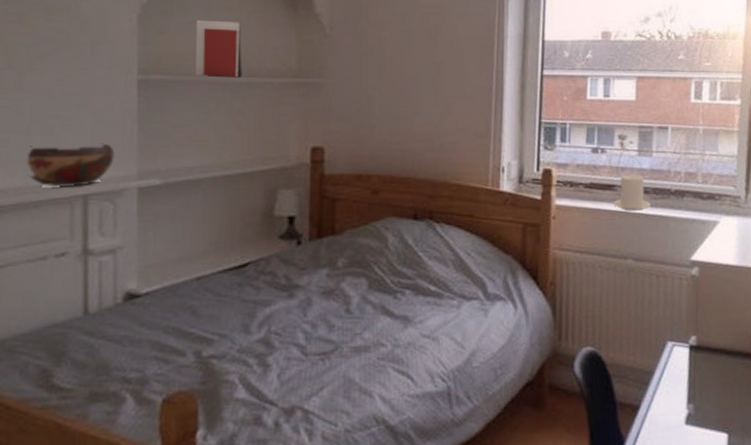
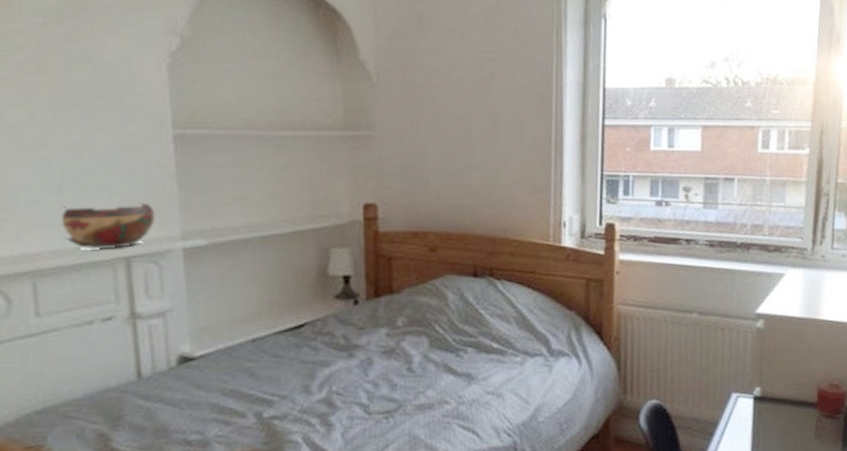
books: present [195,20,243,78] -> none [232,69,286,131]
candle: present [613,174,652,211] -> none [678,227,717,265]

